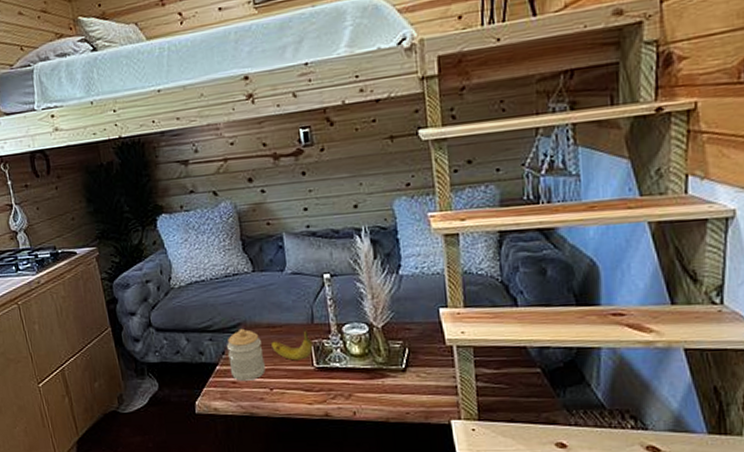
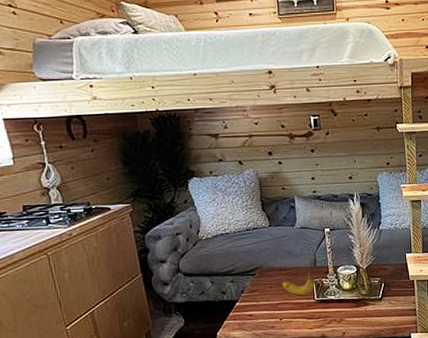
jar: present [227,328,266,381] -> none [246,271,277,314]

